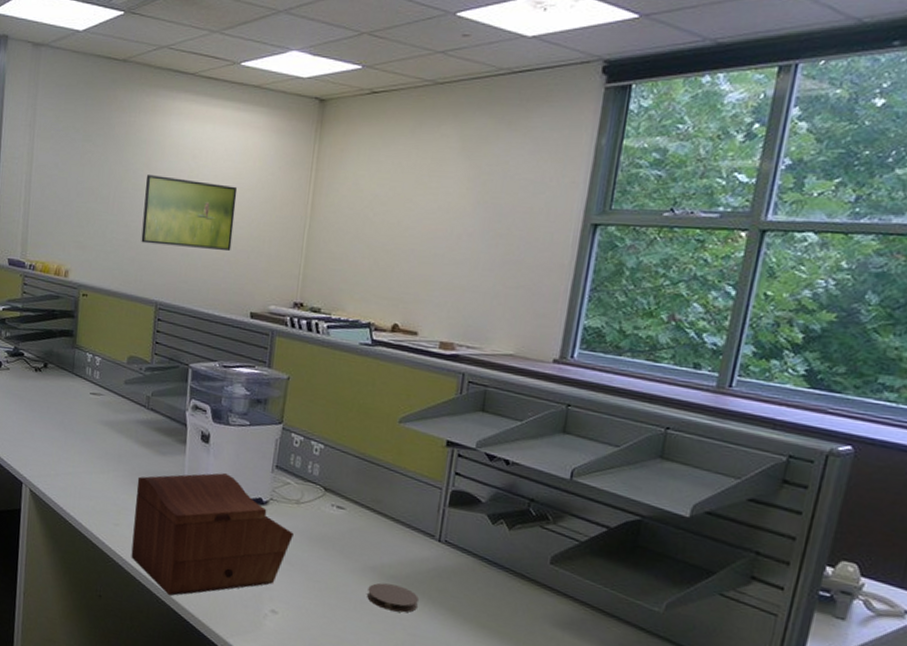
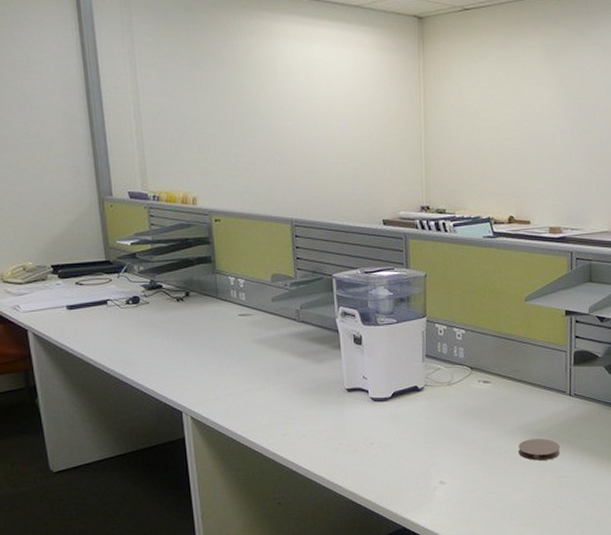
sewing box: present [131,473,294,597] -> none [299,370,450,489]
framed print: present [141,175,238,250] -> none [262,97,356,164]

